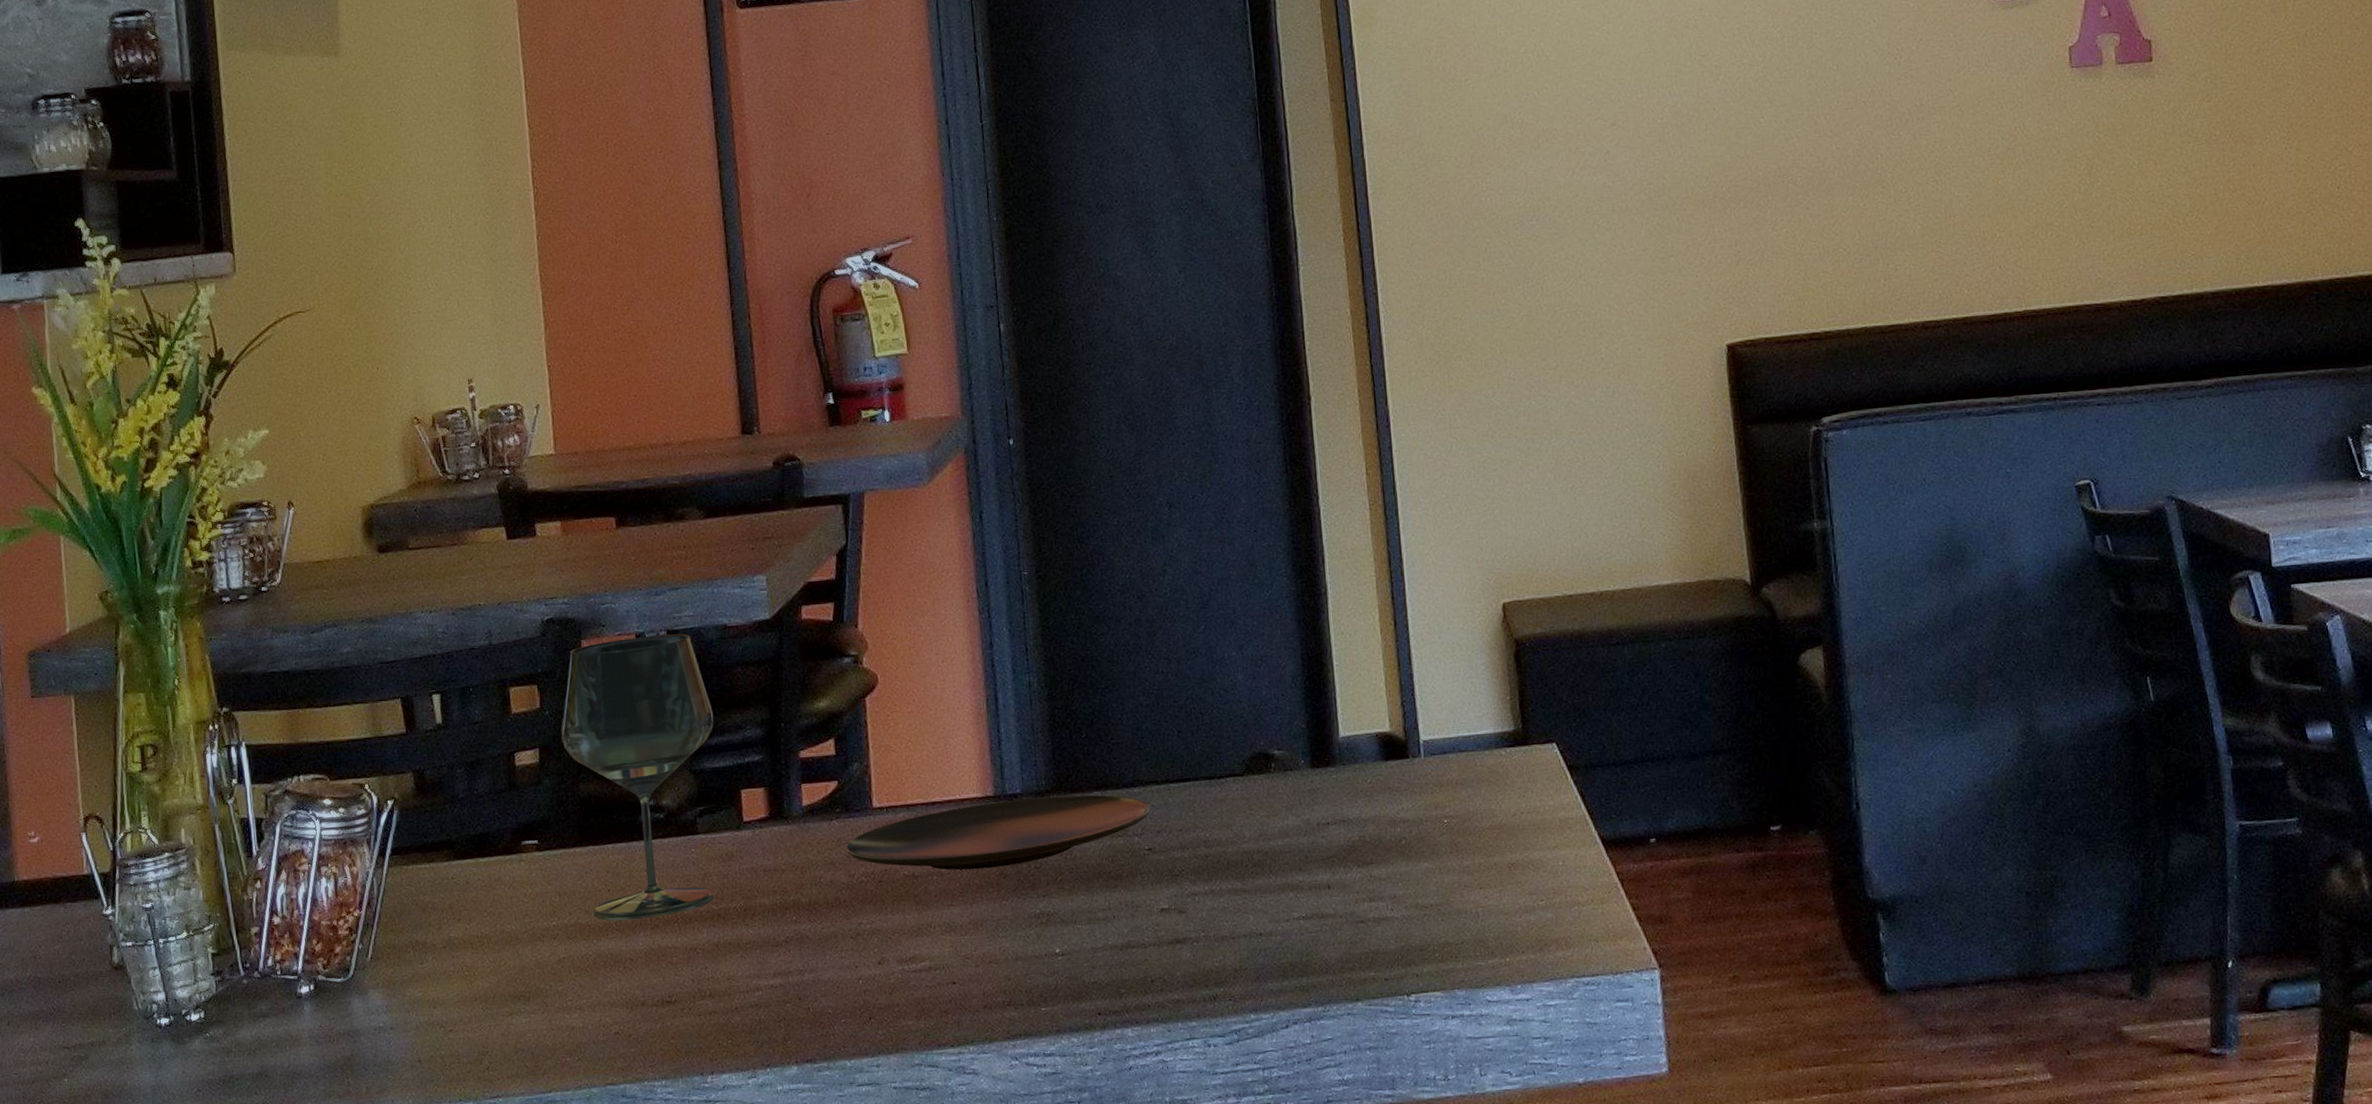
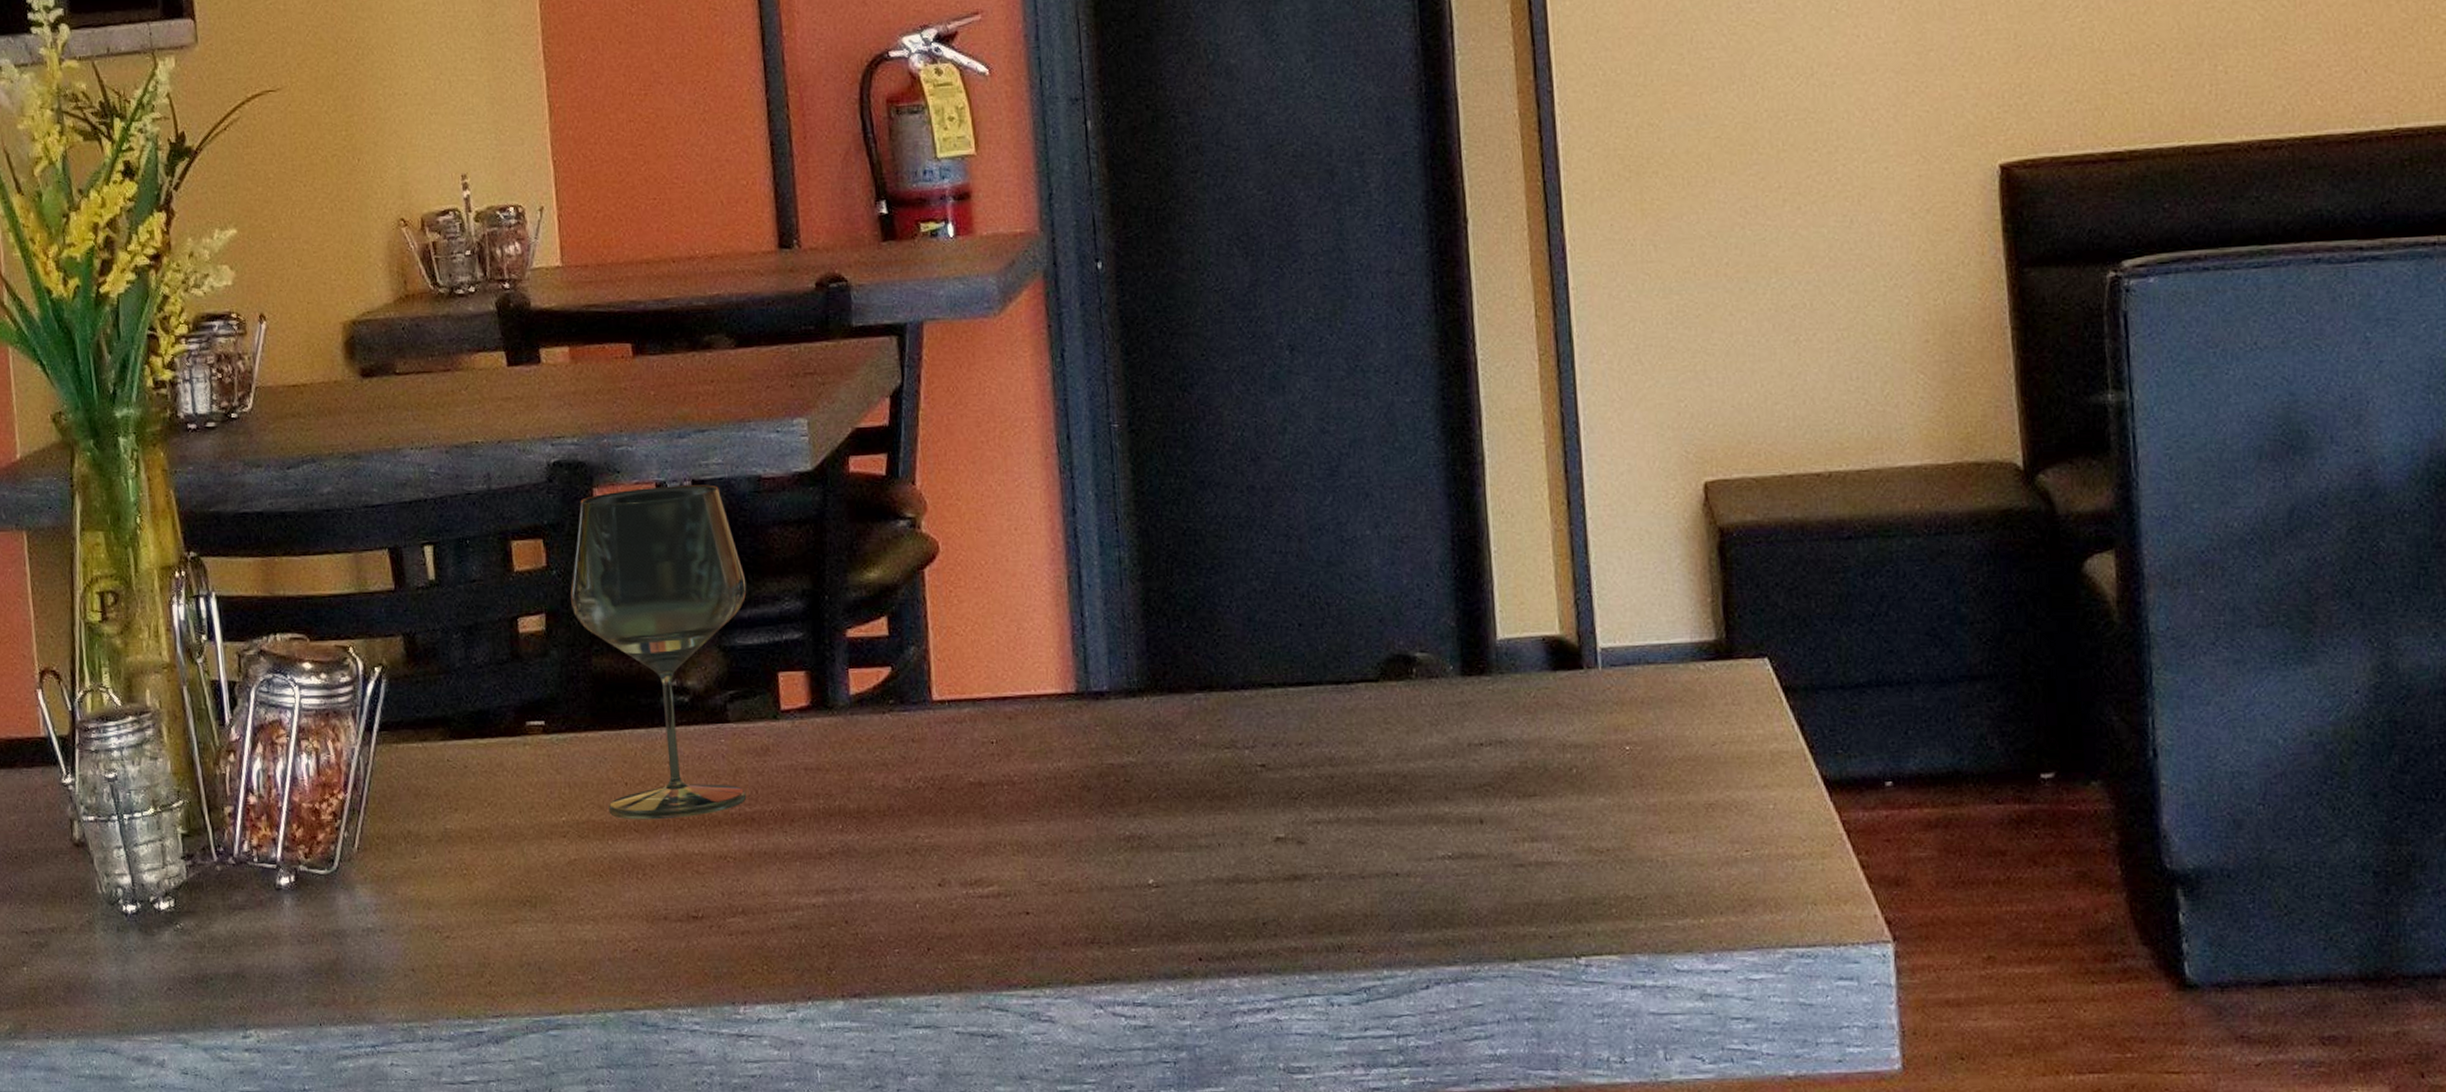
plate: present [845,795,1150,870] -> none [899,696,1264,780]

